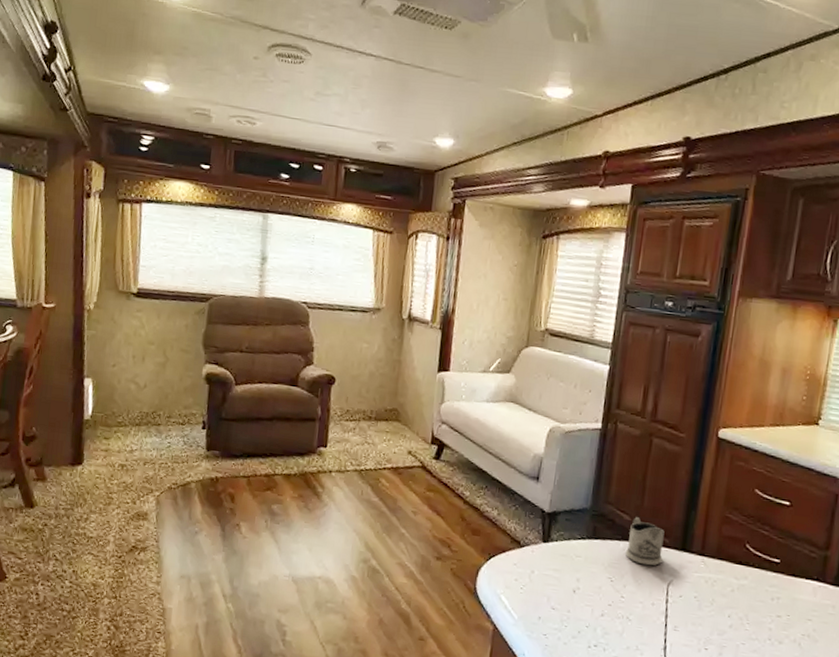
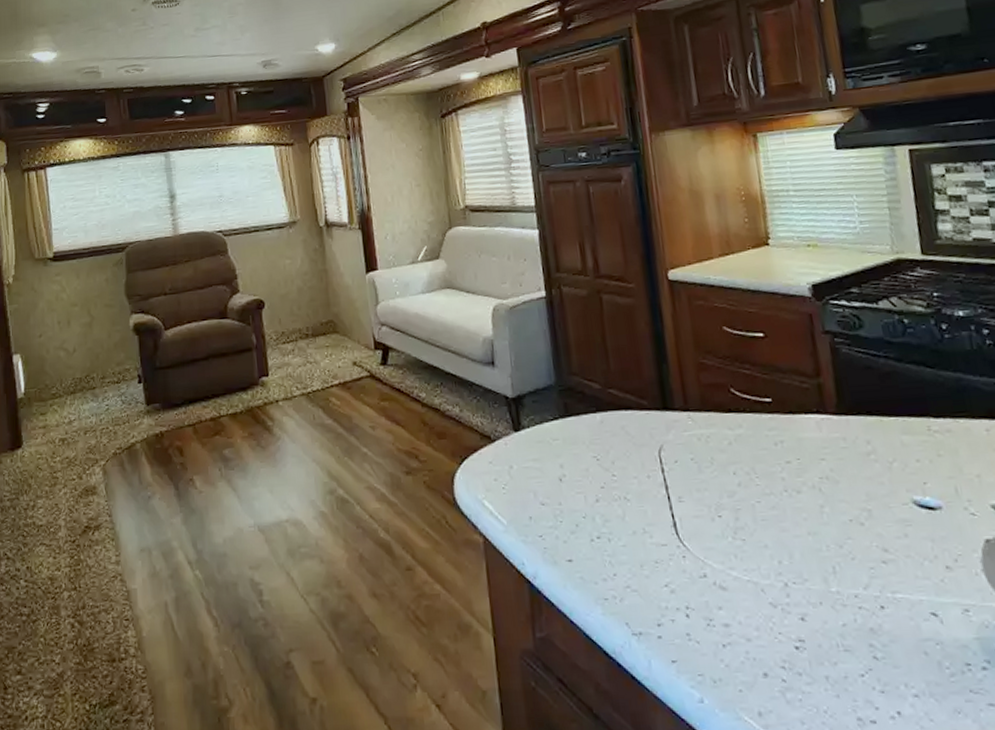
tea glass holder: present [625,517,665,566] -> none [602,383,646,435]

